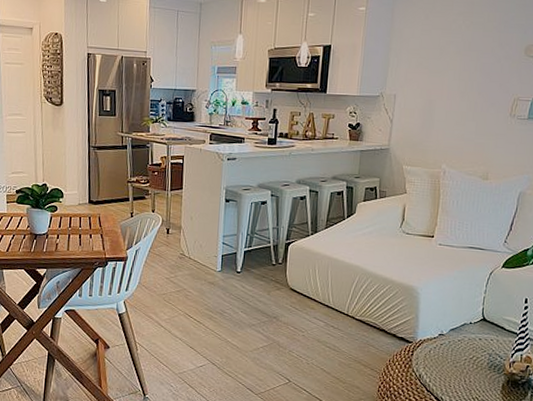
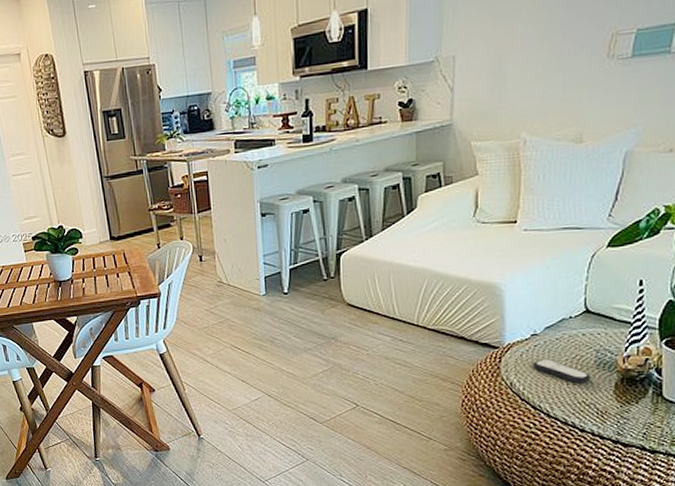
remote control: none [439,357,484,382] -> present [533,359,591,384]

